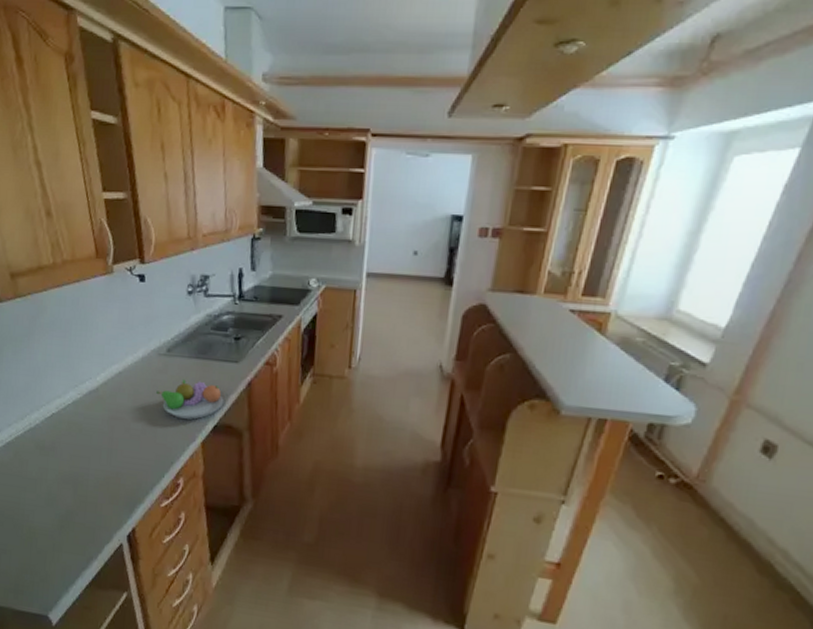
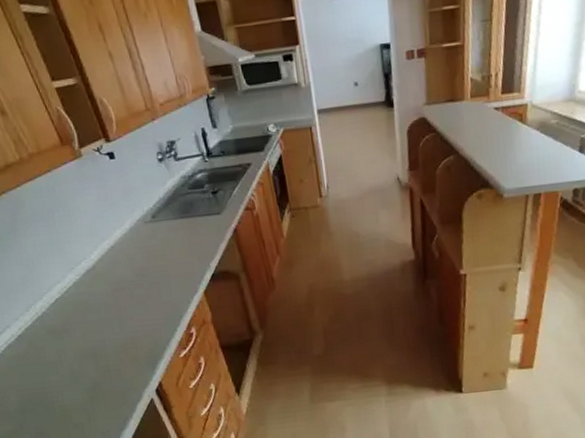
fruit bowl: present [156,379,224,420] -> none [151,238,216,276]

